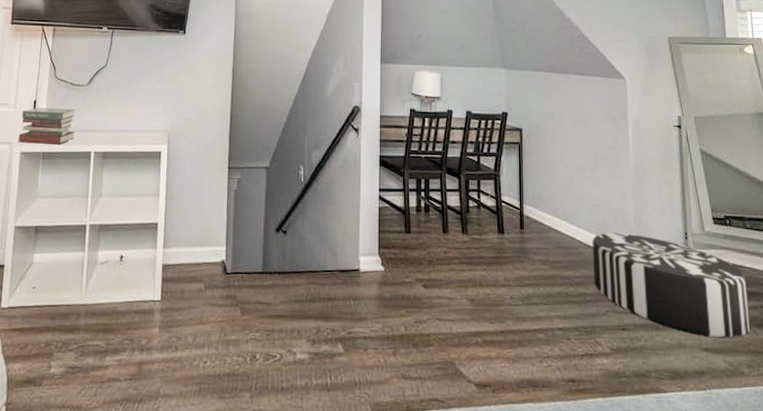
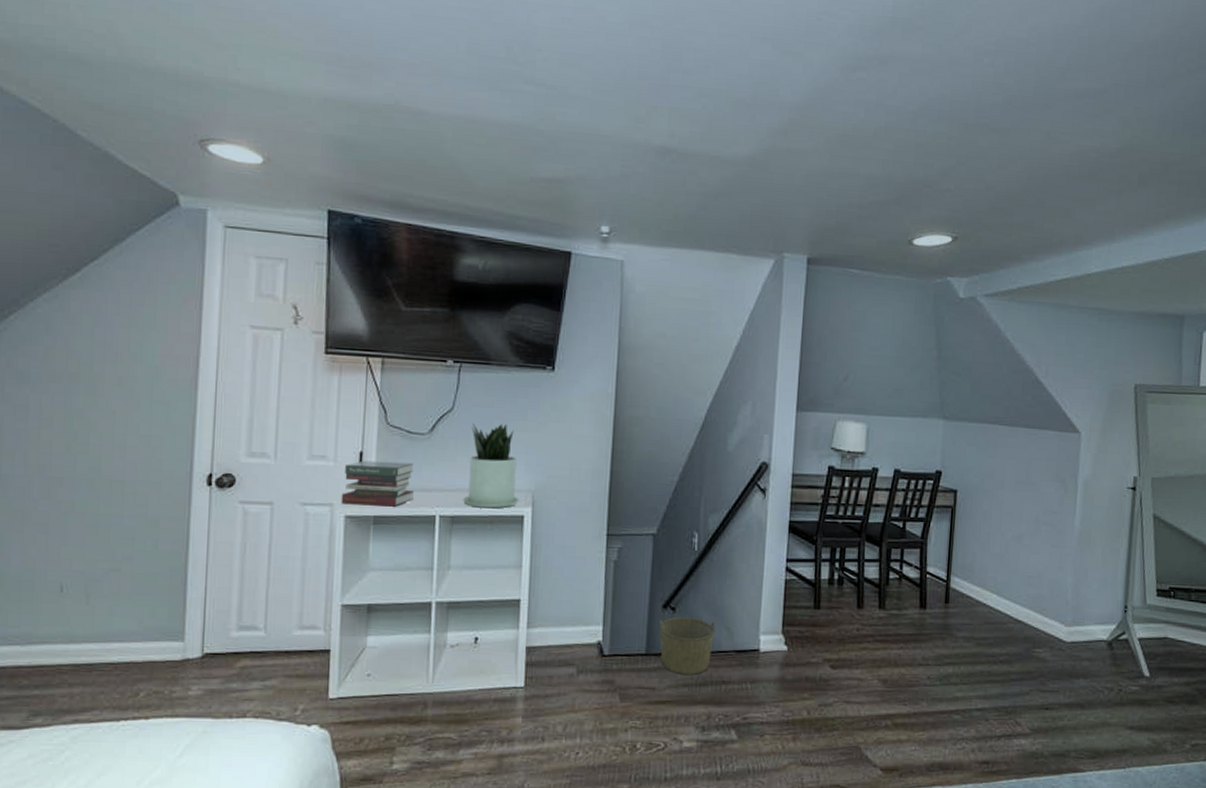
planter: none [112,77,158,146] -> present [462,424,520,509]
basket: none [273,239,321,292] -> present [659,616,716,676]
pouf: present [592,232,751,339] -> none [1020,606,1183,716]

